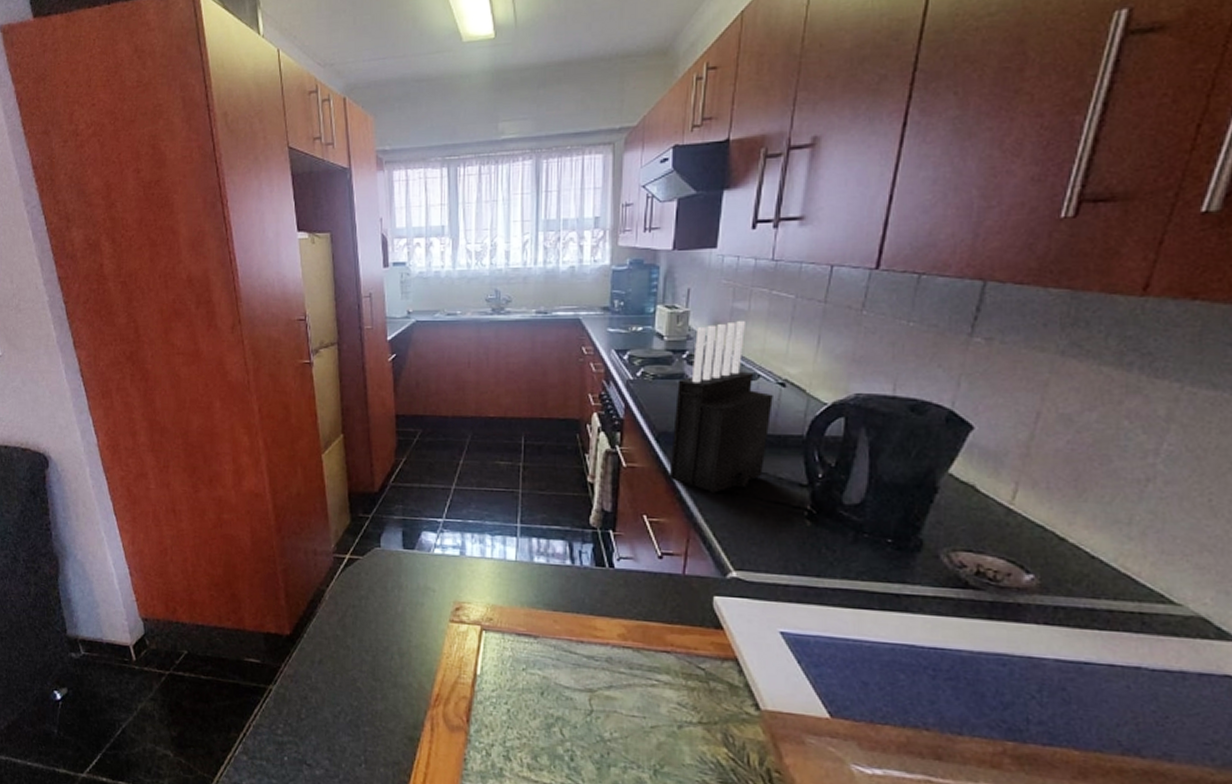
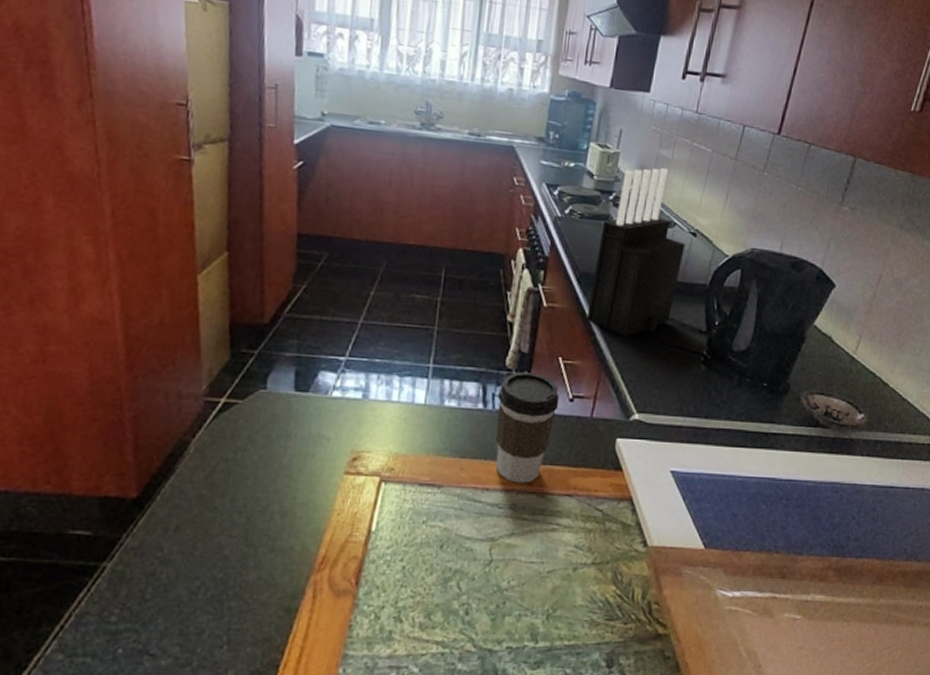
coffee cup: none [584,529,647,638] -> present [495,371,560,484]

